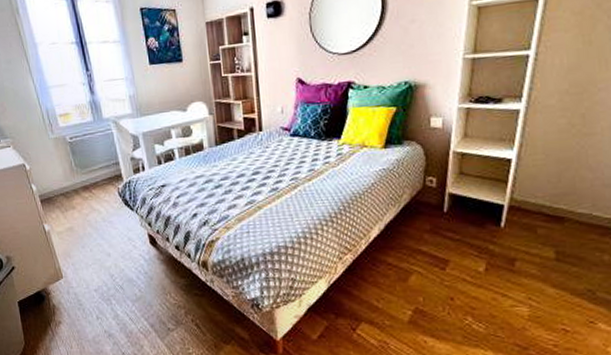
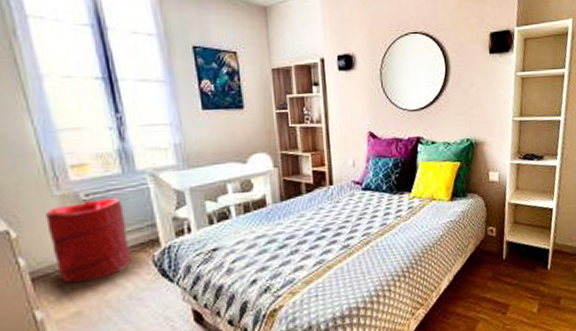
laundry hamper: none [46,140,103,206] -> present [46,197,131,284]

